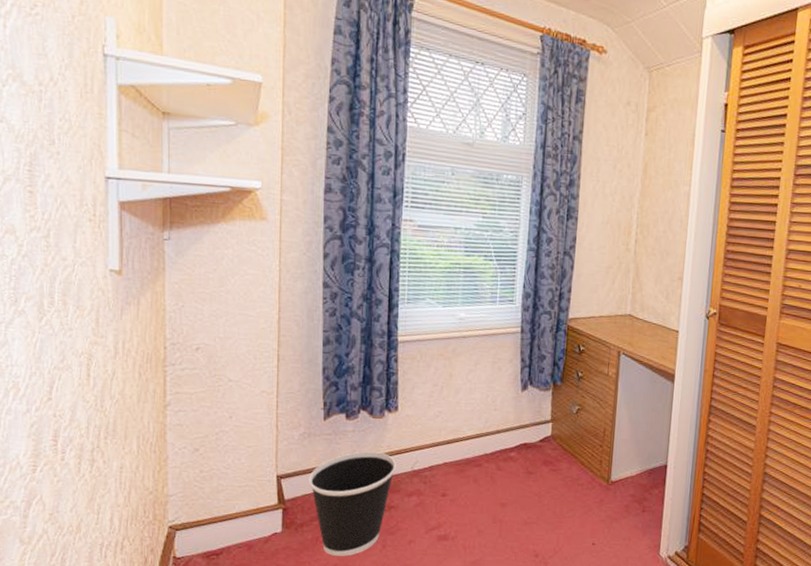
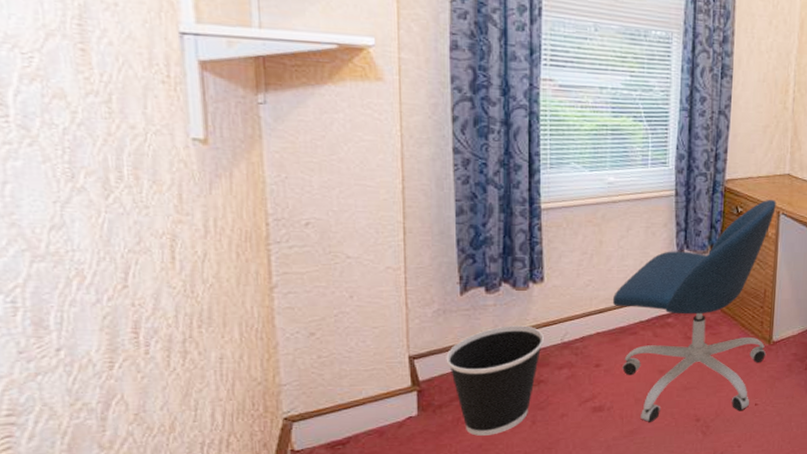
office chair: none [459,338,617,555] -> present [612,199,776,423]

